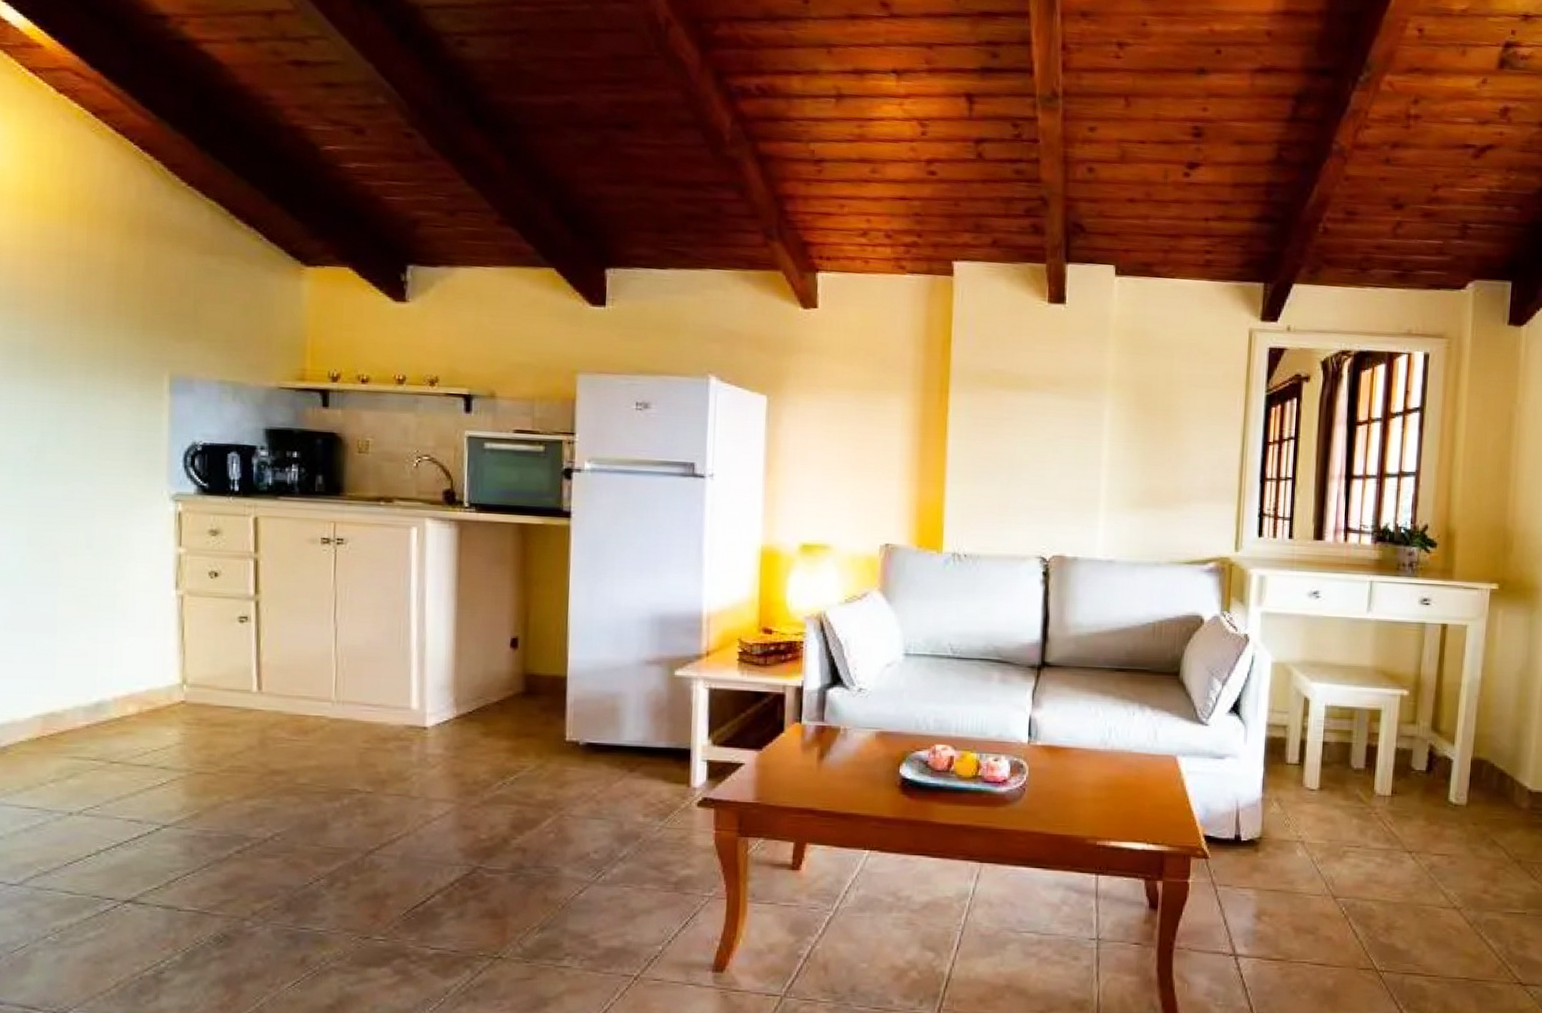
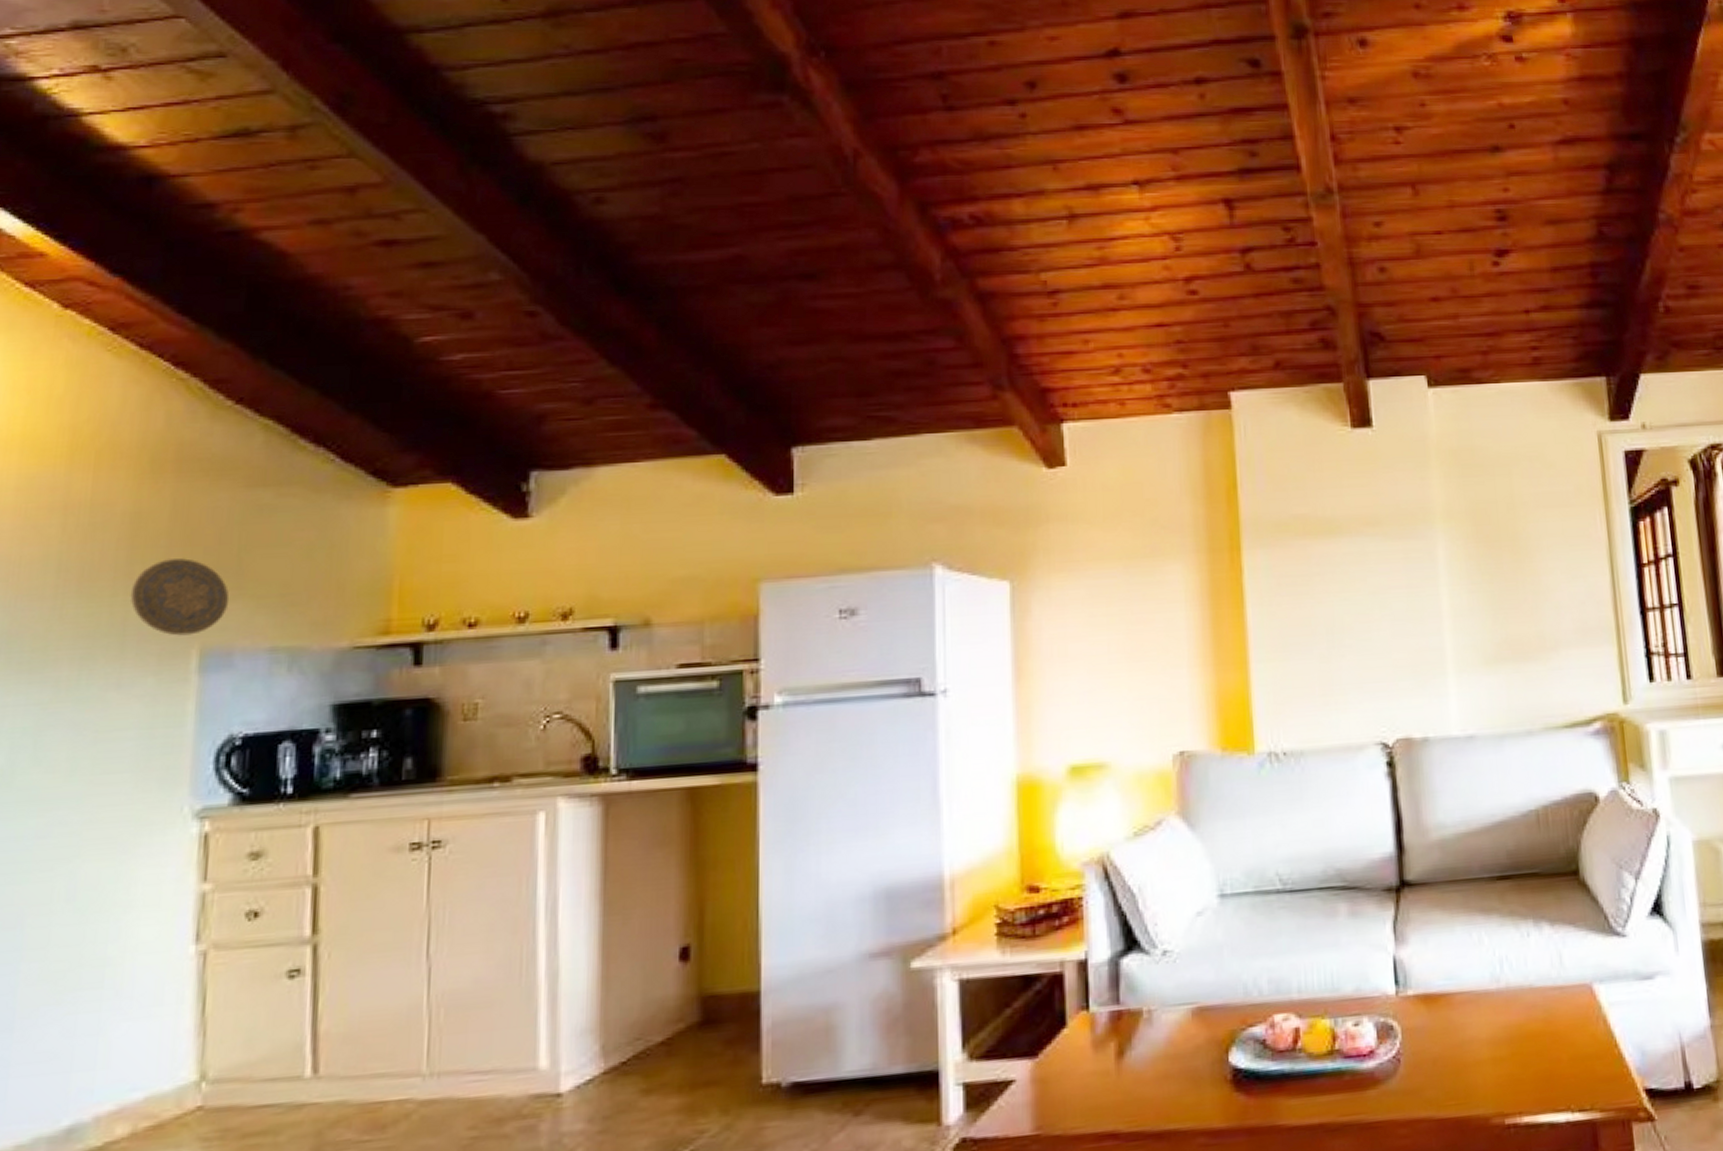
decorative plate: none [118,303,189,364] -> present [130,558,230,636]

